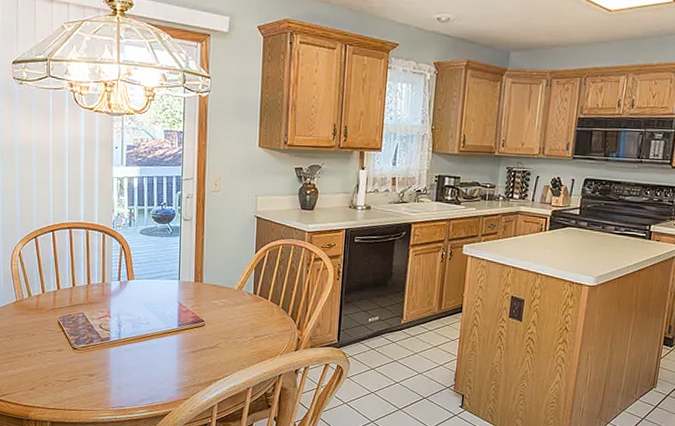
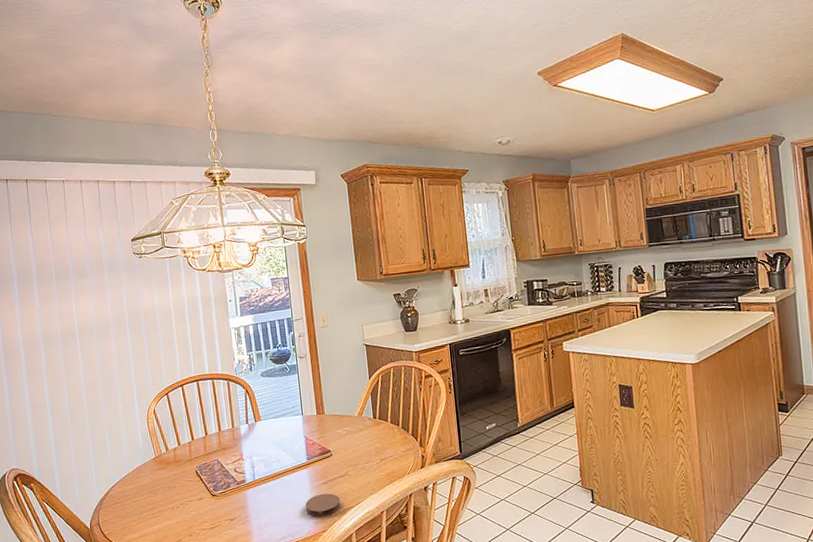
coaster: none [169,362,206,385] -> present [305,493,340,517]

